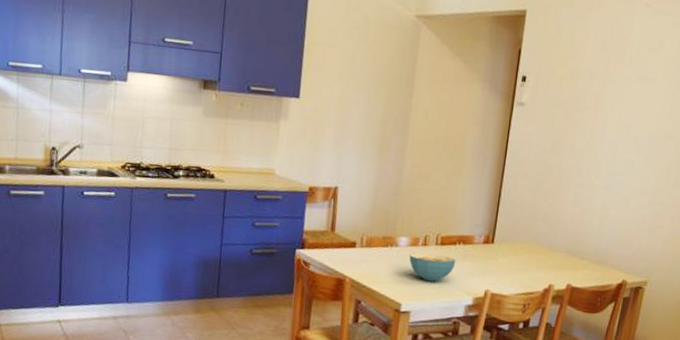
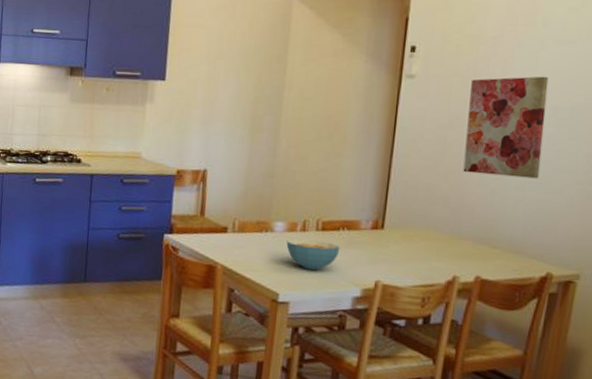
wall art: none [561,108,632,199] -> present [463,76,549,179]

